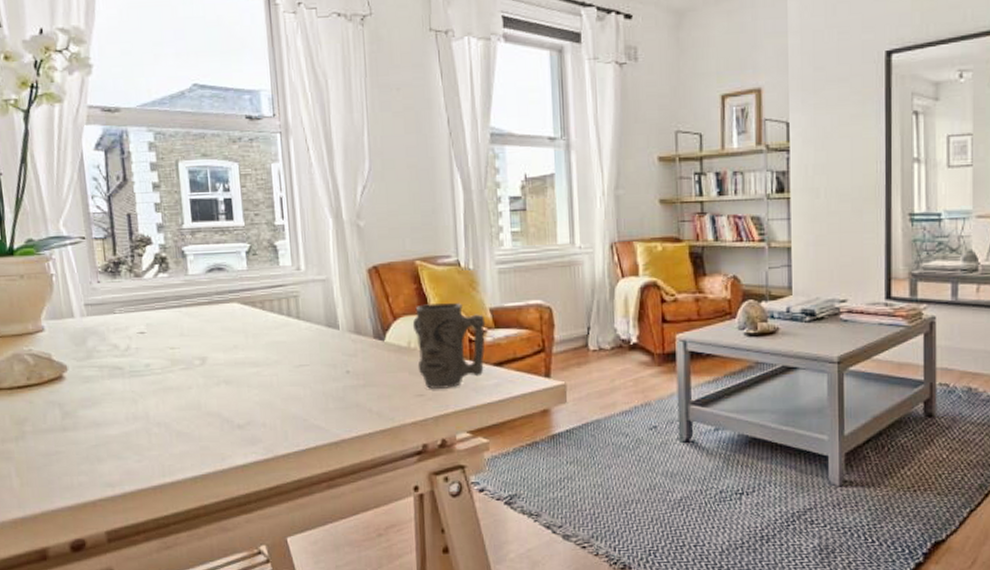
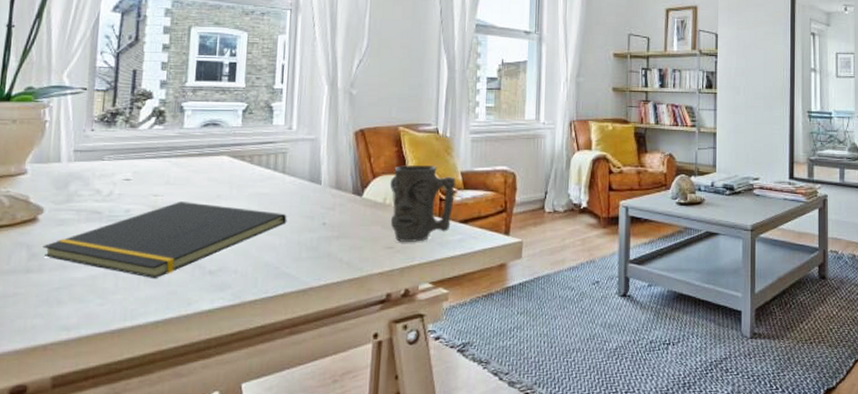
notepad: none [73,353,309,435] -> present [42,202,287,279]

